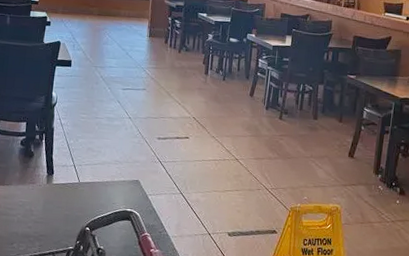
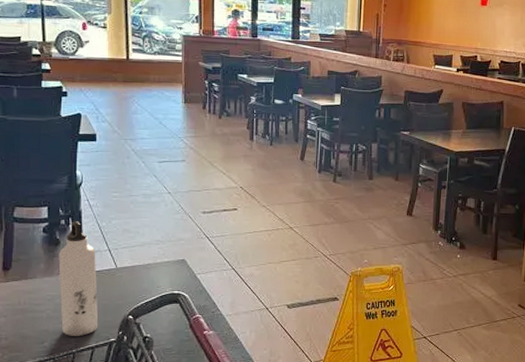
water bottle: none [29,137,63,242] -> present [58,221,99,336]

